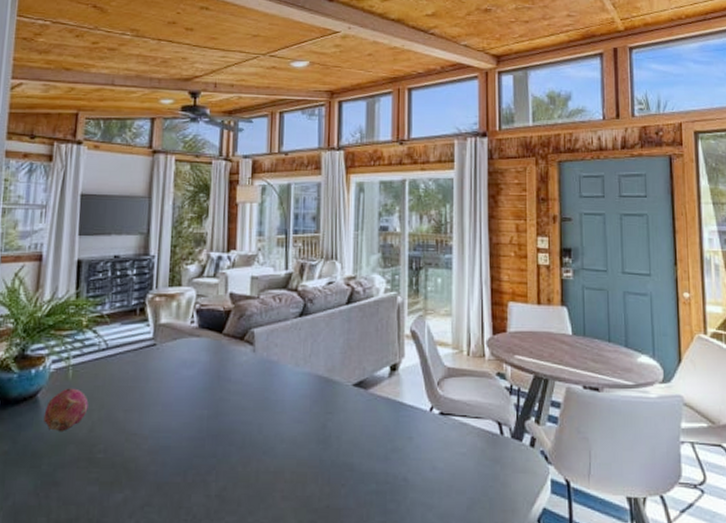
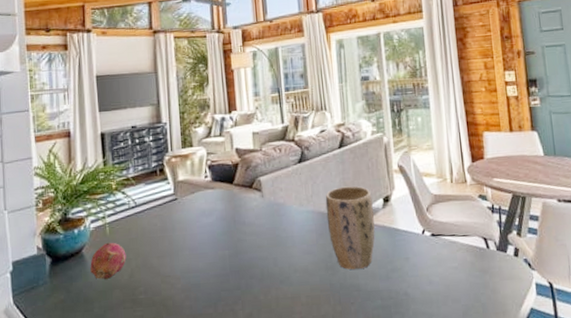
plant pot: none [324,348,378,446] -> present [325,186,375,270]

